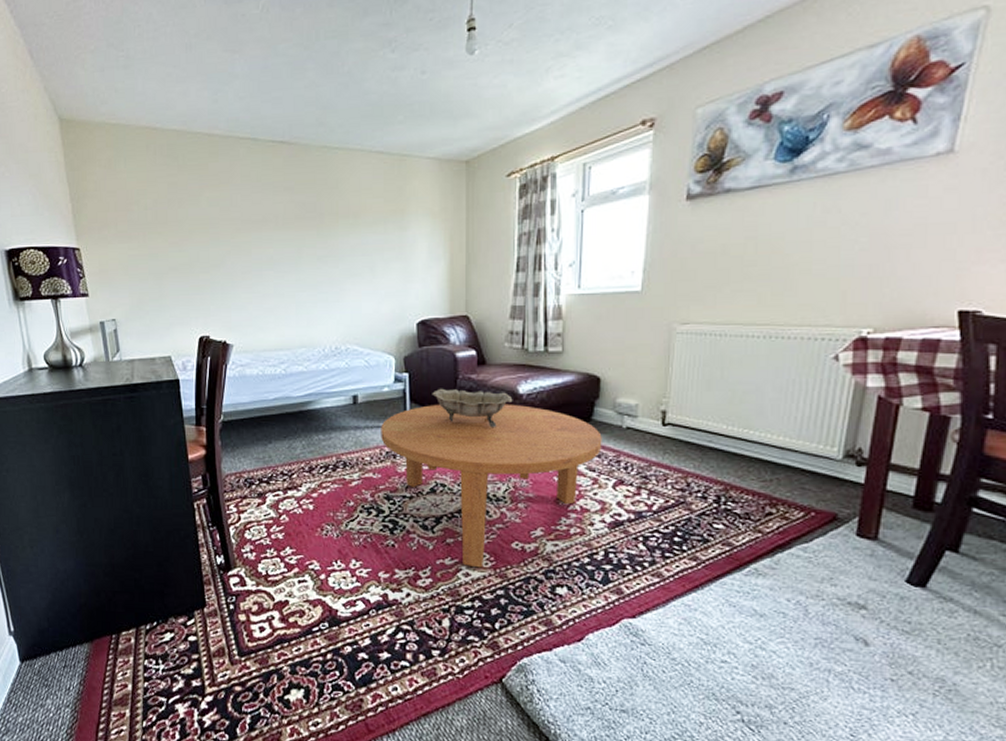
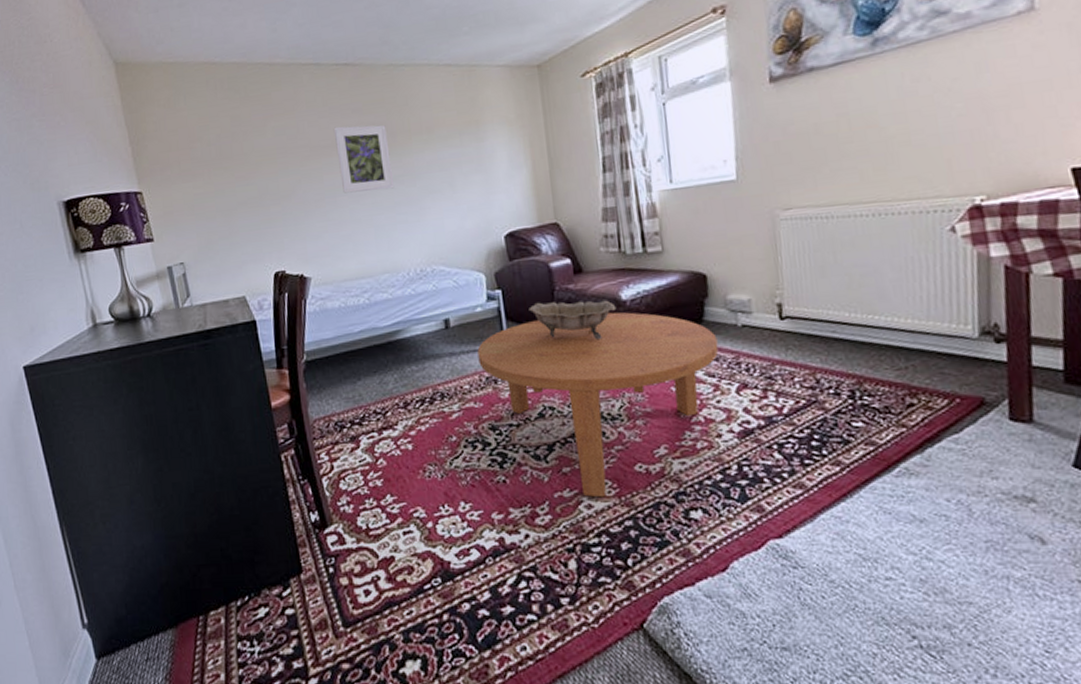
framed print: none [265,203,318,269] -> present [333,124,395,193]

